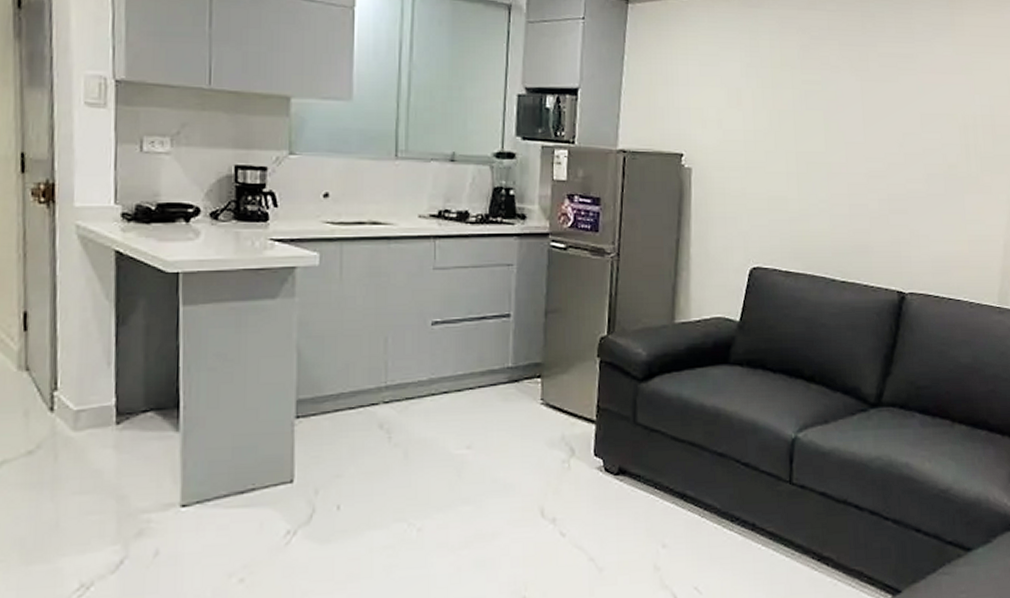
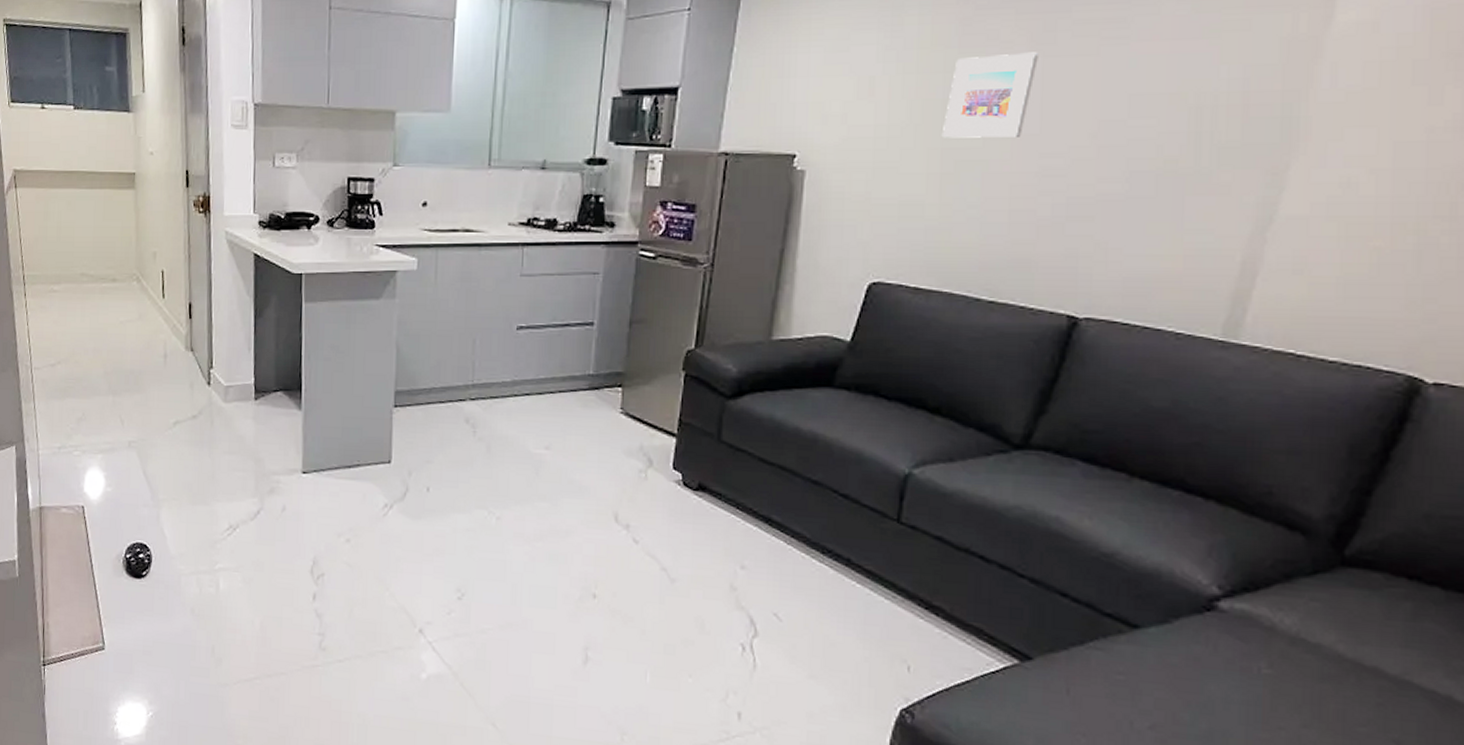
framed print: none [795,76,858,144] -> present [941,52,1038,138]

